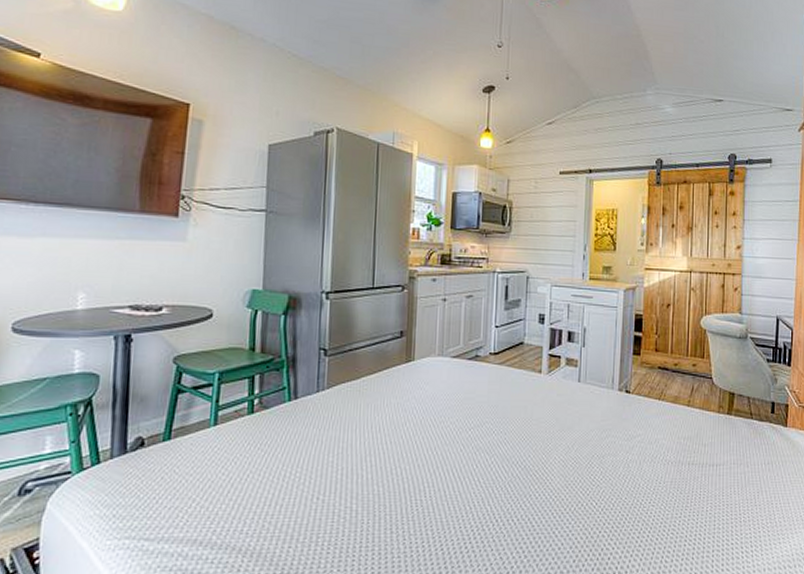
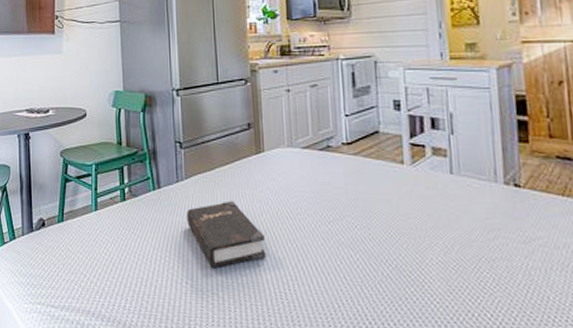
hardback book: none [325,410,407,481] -> present [187,200,267,269]

